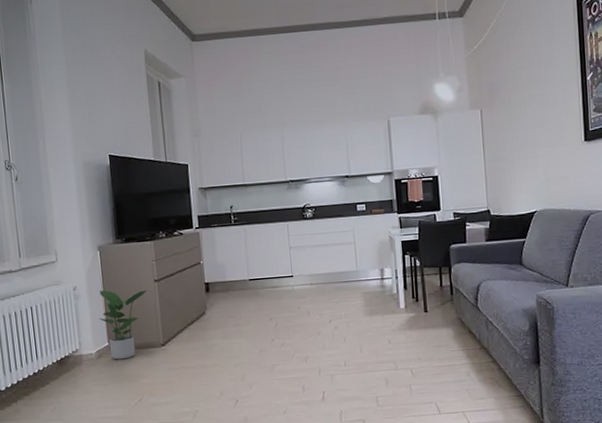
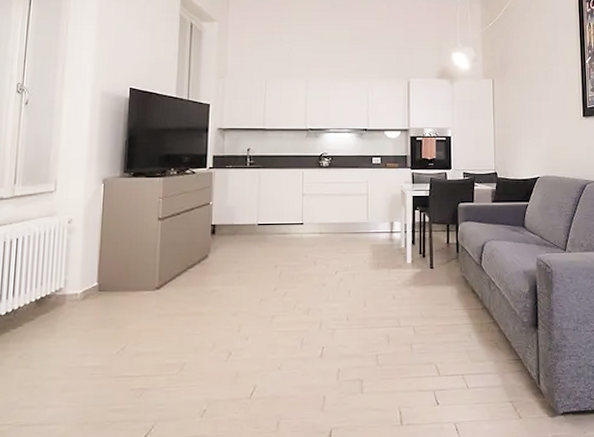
potted plant: present [99,290,147,360] -> none [92,225,149,302]

